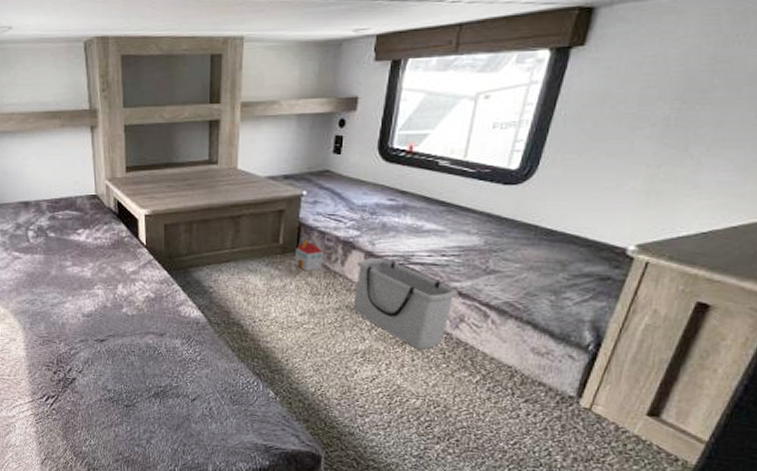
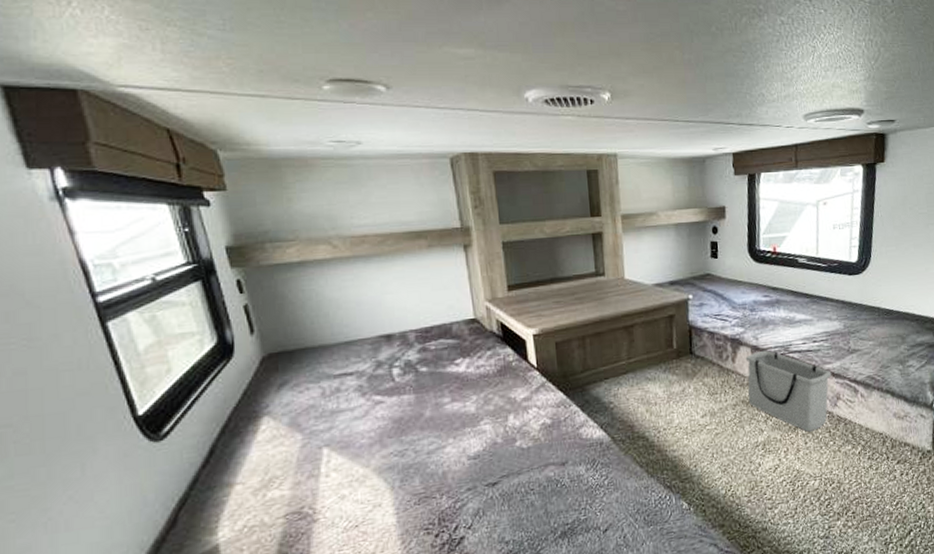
toy house: present [294,239,323,272] -> none [689,341,716,373]

